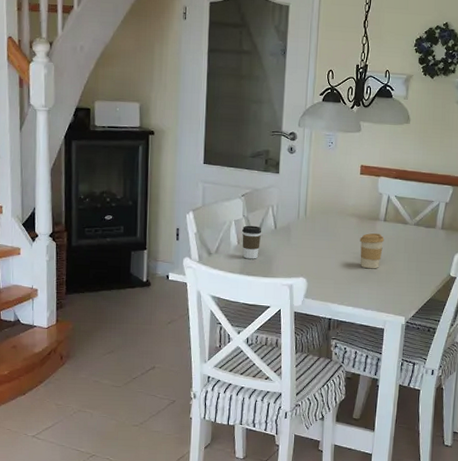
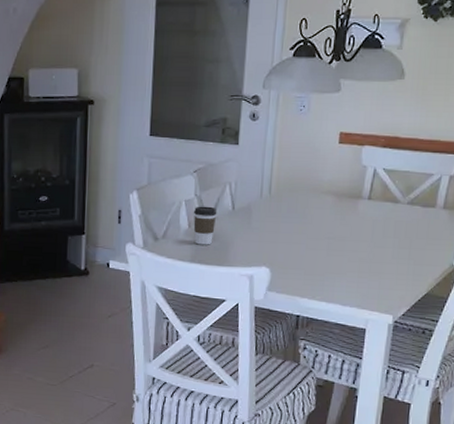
coffee cup: present [360,233,384,269] -> none [337,214,368,258]

